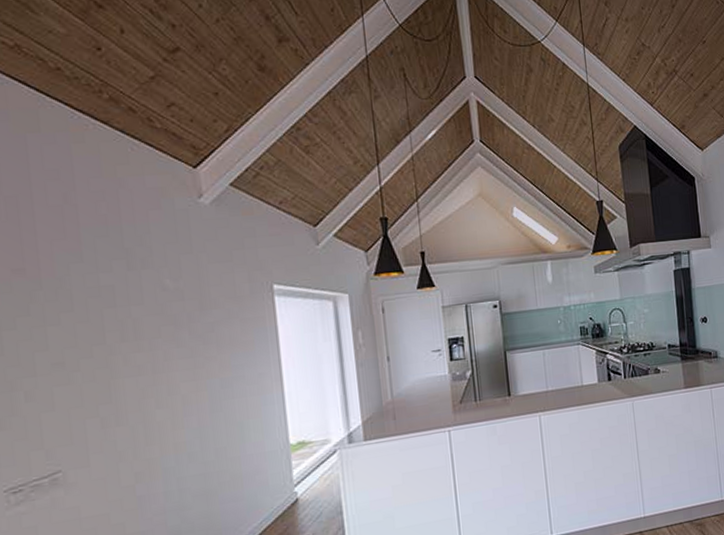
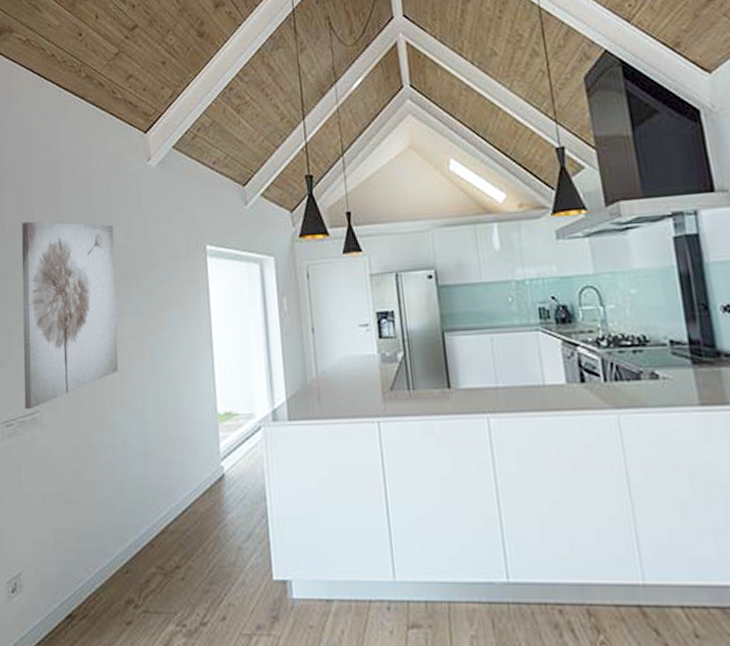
wall art: none [21,262,170,472] -> present [21,221,119,410]

